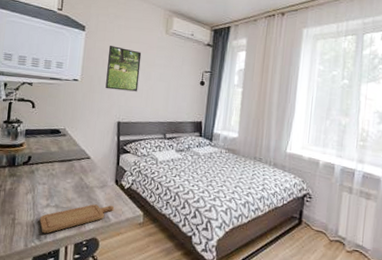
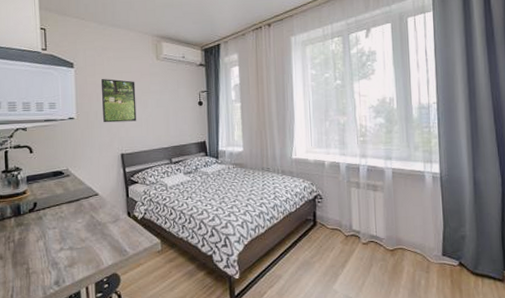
chopping board: present [39,204,115,234] -> none [55,238,131,278]

